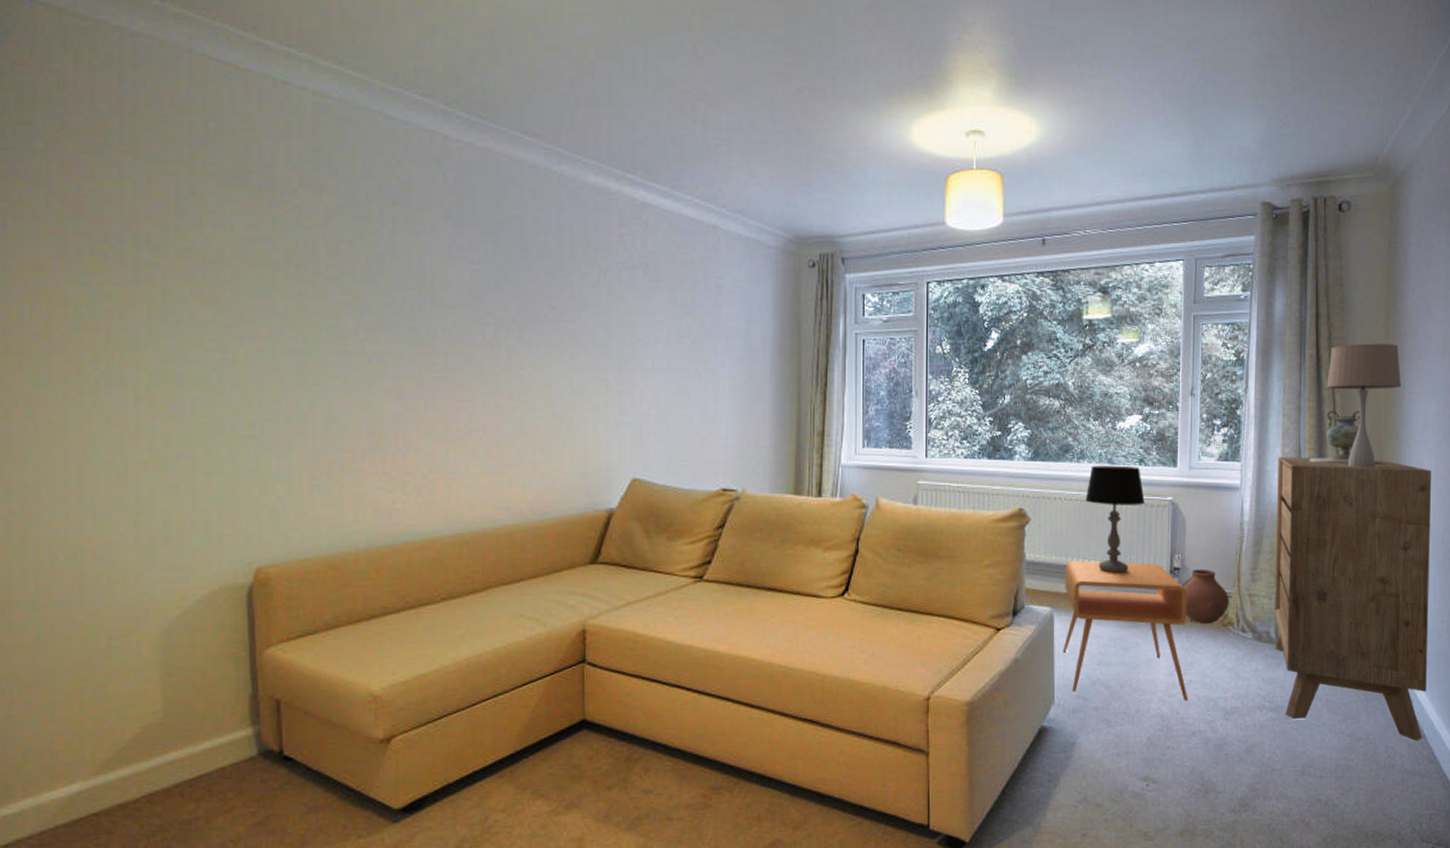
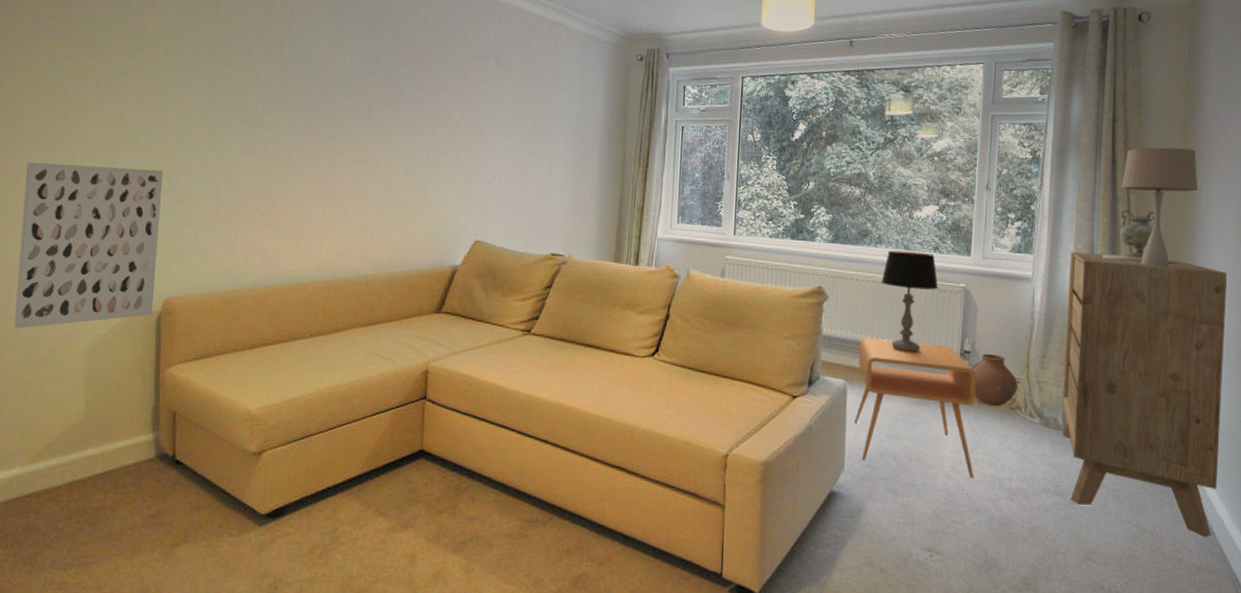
wall art: none [60,413,243,616] -> present [13,162,164,329]

